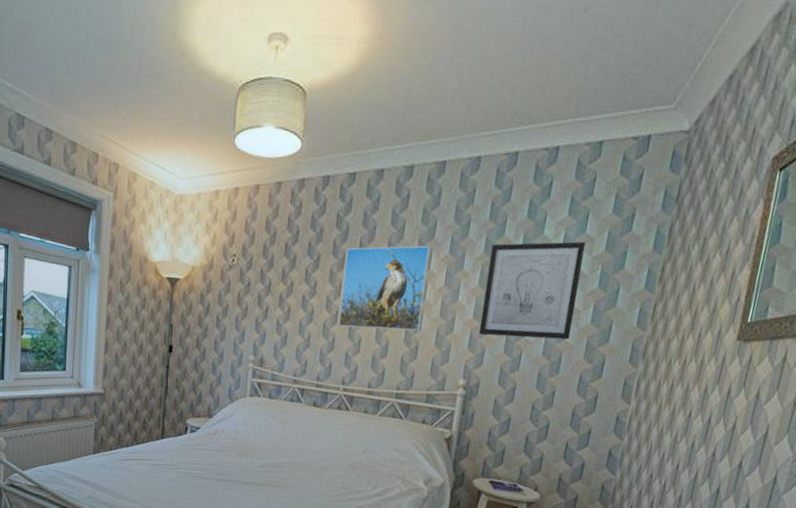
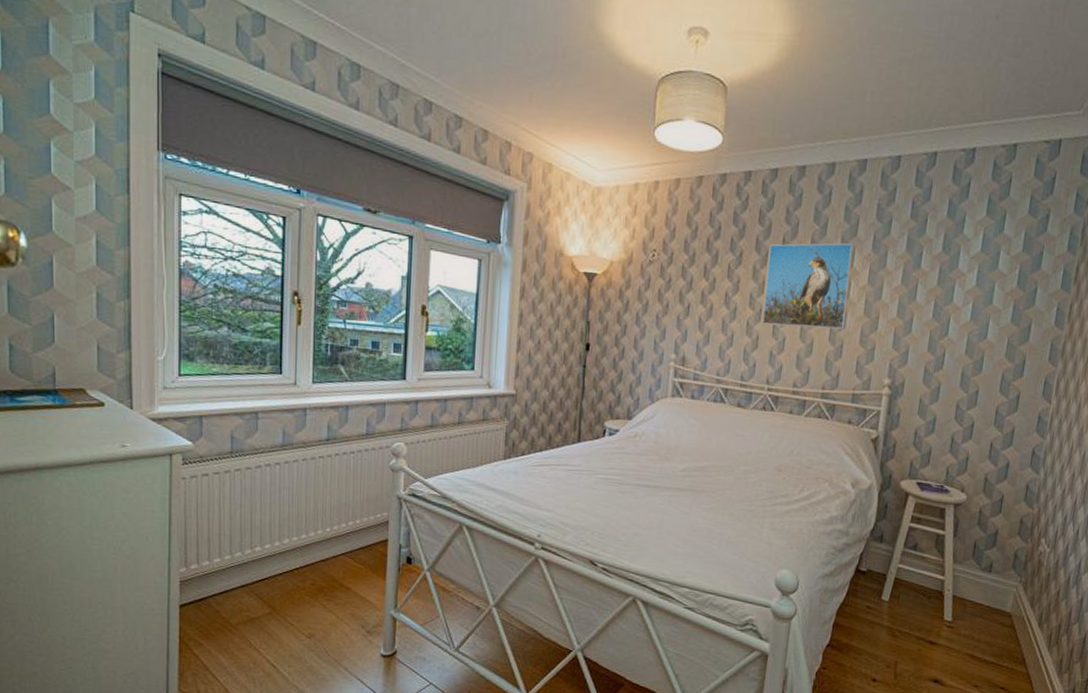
wall art: present [478,241,586,340] -> none [902,241,1004,339]

